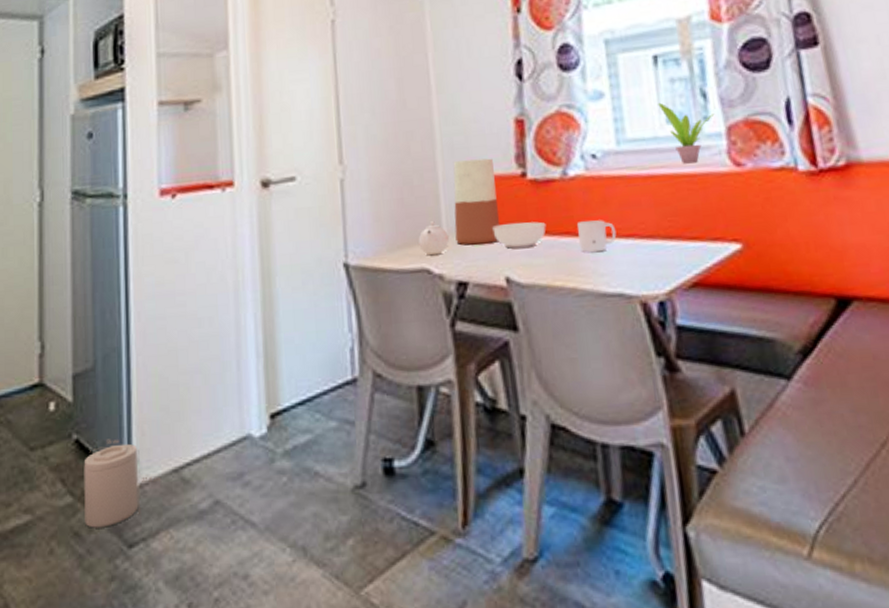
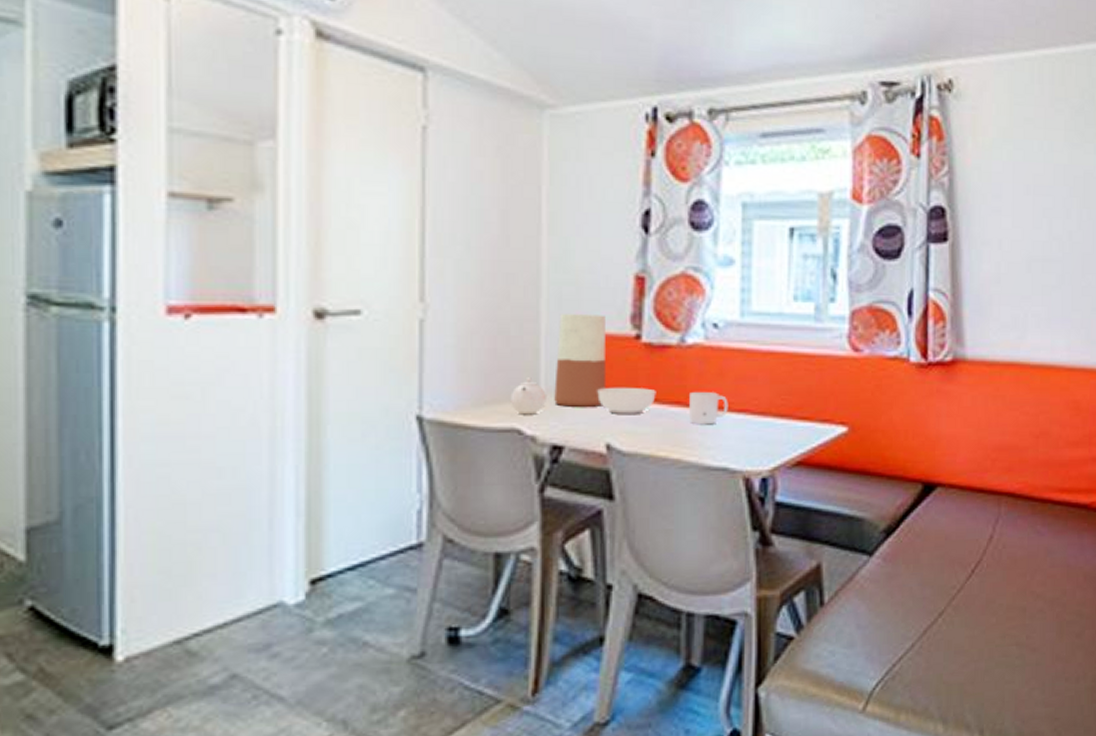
trash can: present [84,439,160,528] -> none [42,606,156,709]
potted plant: present [658,102,715,164] -> none [788,277,842,344]

